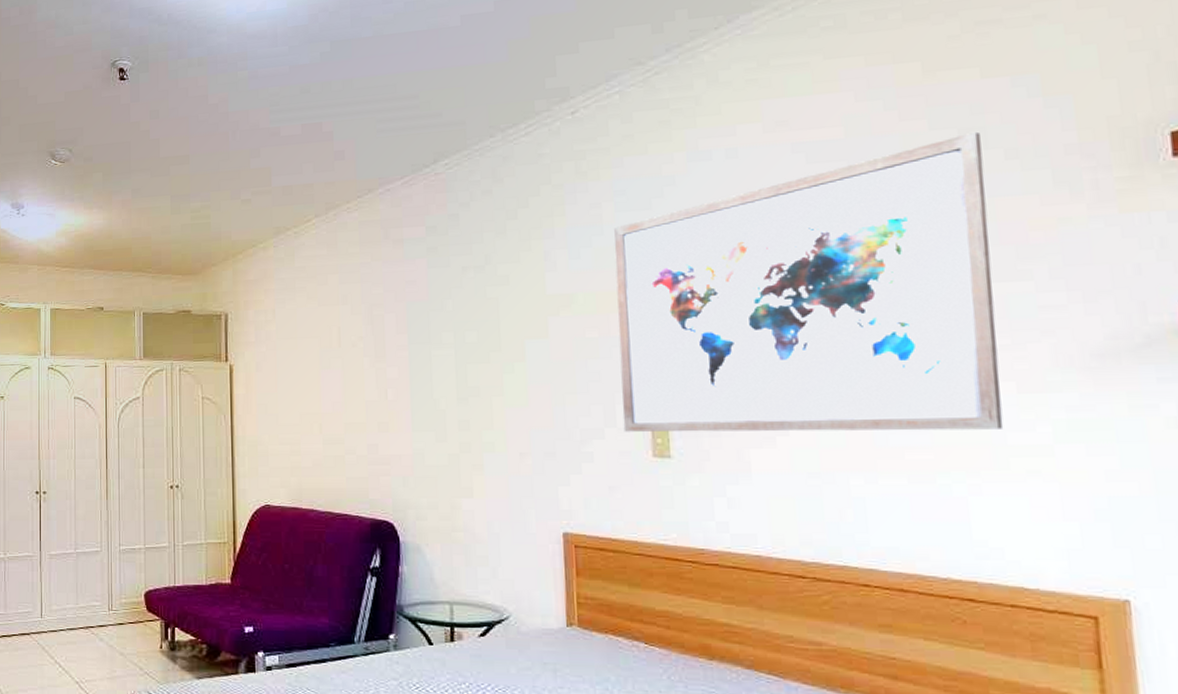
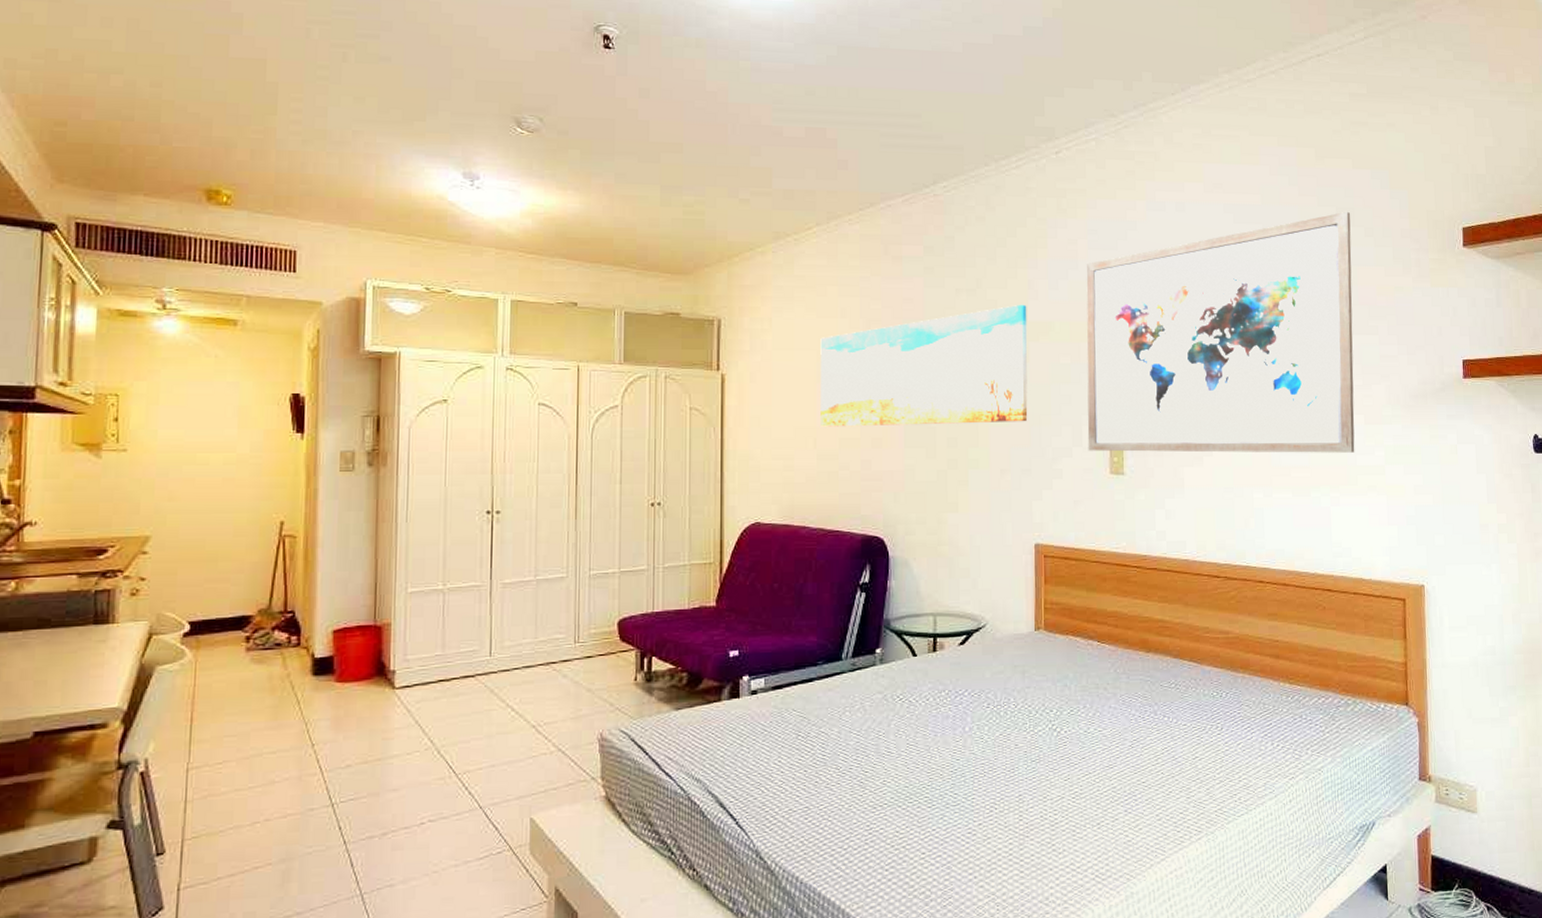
wall art: none [323,277,550,412] -> present [820,304,1028,427]

